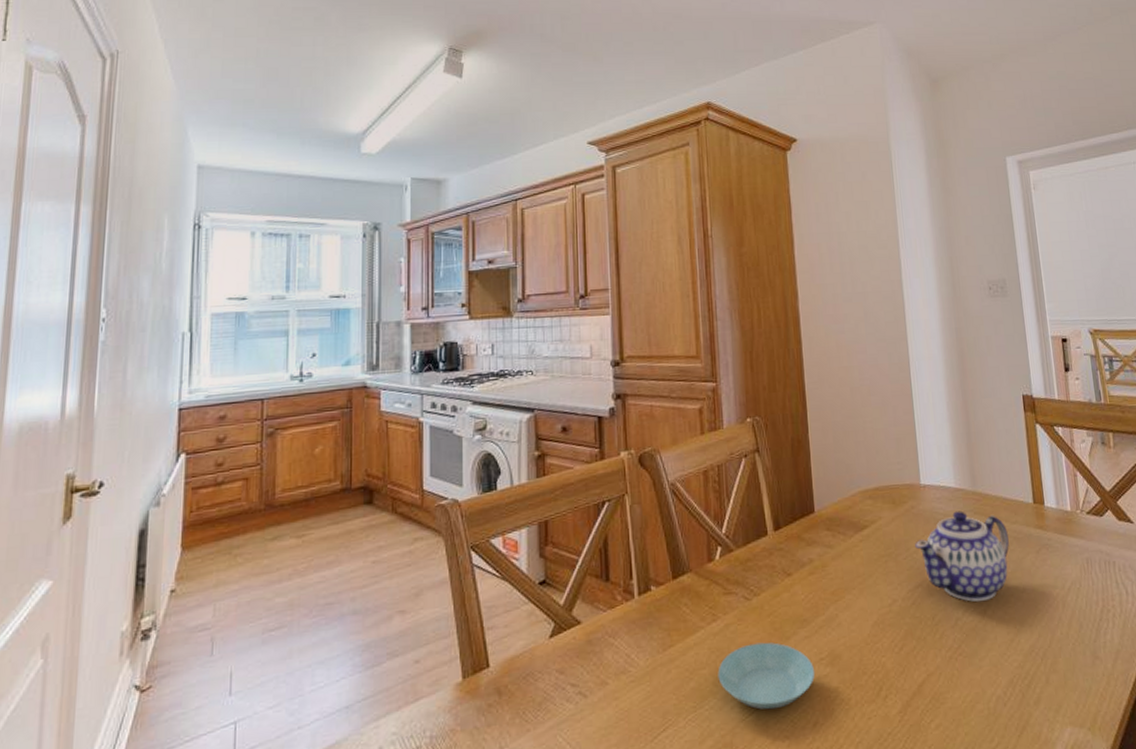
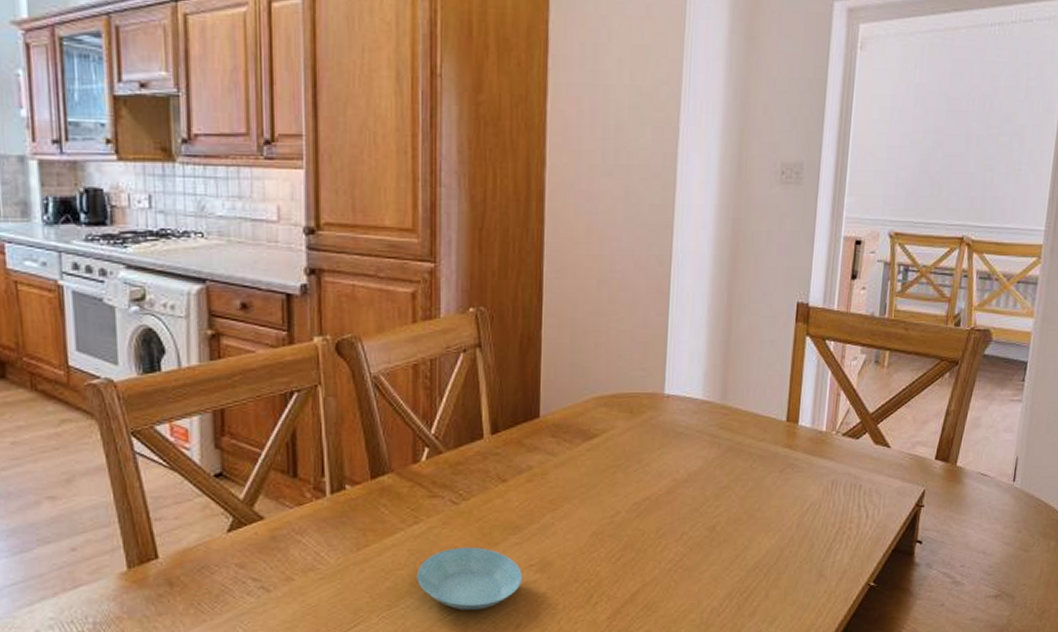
teapot: present [915,511,1009,603] -> none [648,424,753,518]

